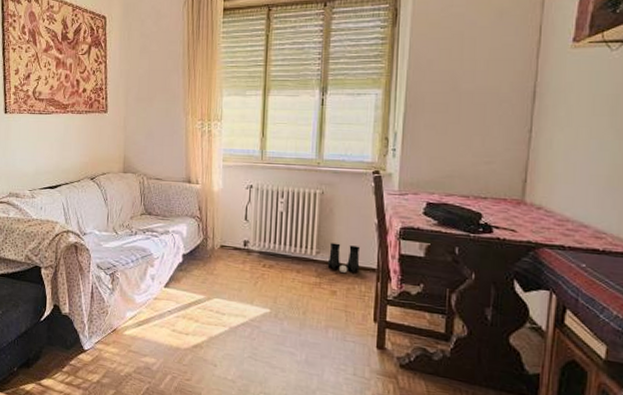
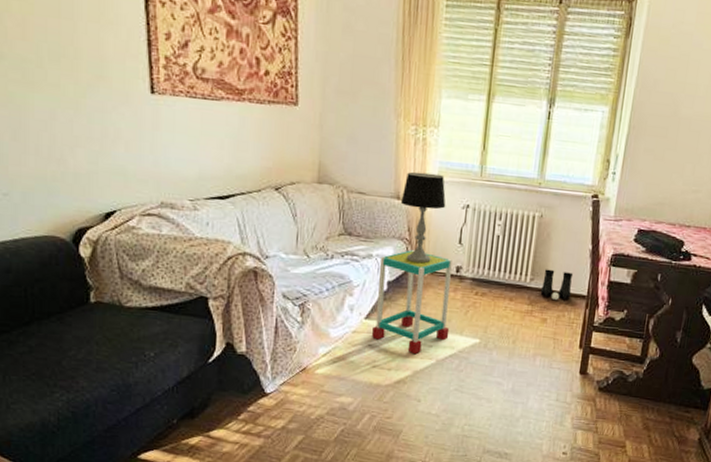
side table: none [171,226,241,322] -> present [372,250,452,355]
table lamp: none [191,159,232,239] -> present [400,171,446,264]

